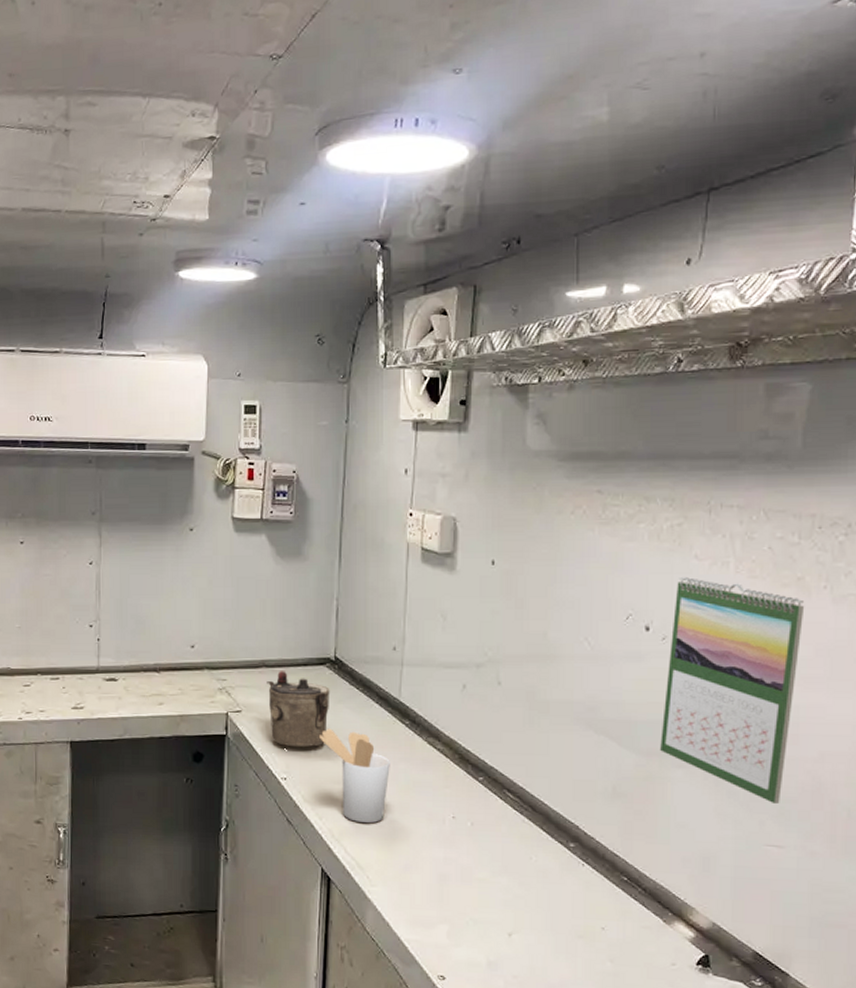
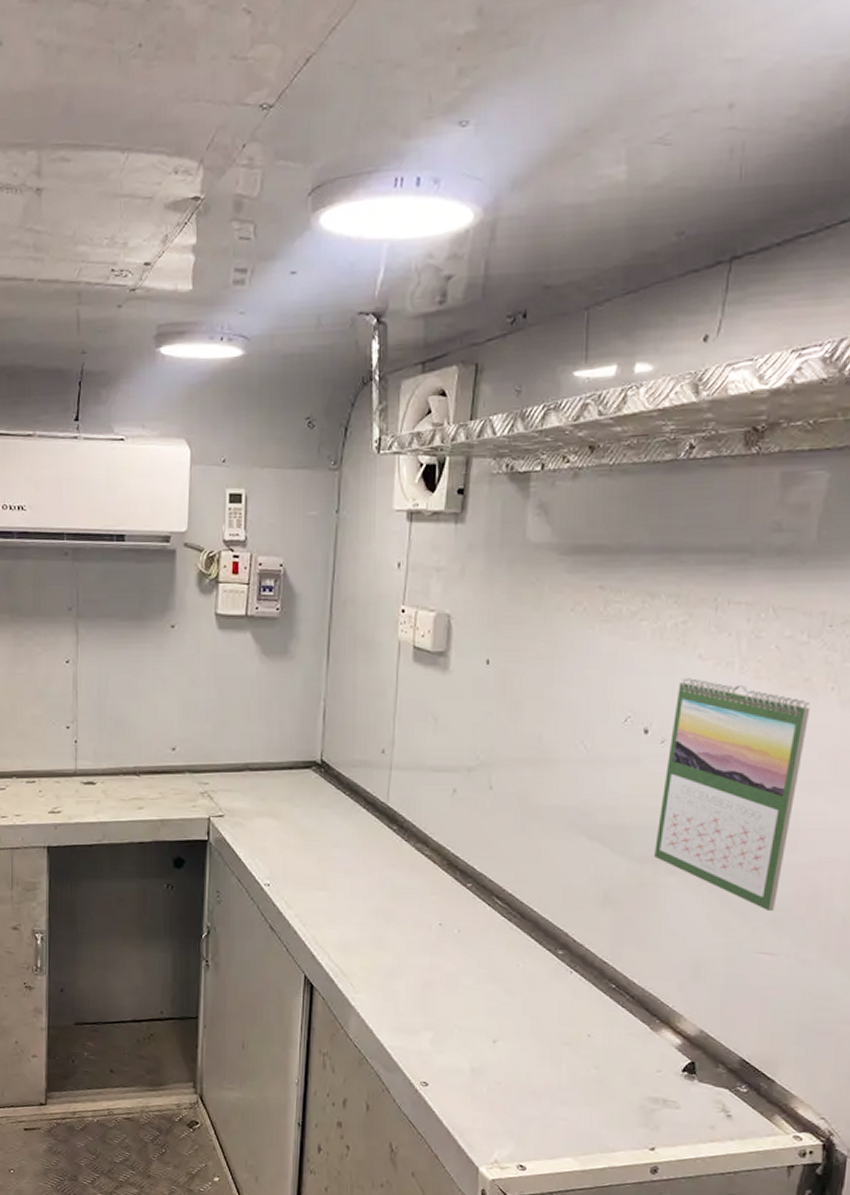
teapot: present [267,671,330,748] -> none [250,774,316,853]
utensil holder: present [320,728,390,824] -> none [304,833,377,931]

